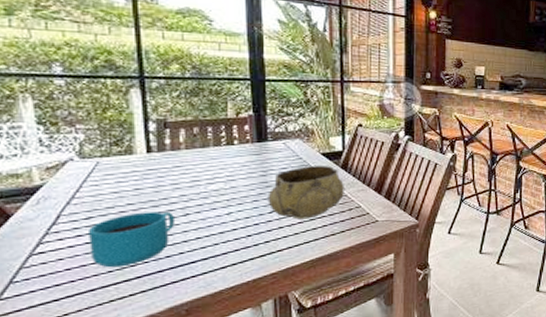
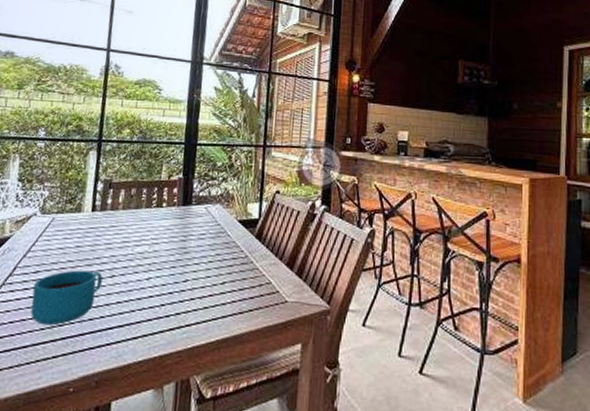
decorative bowl: present [268,165,344,220] -> none [183,232,257,292]

